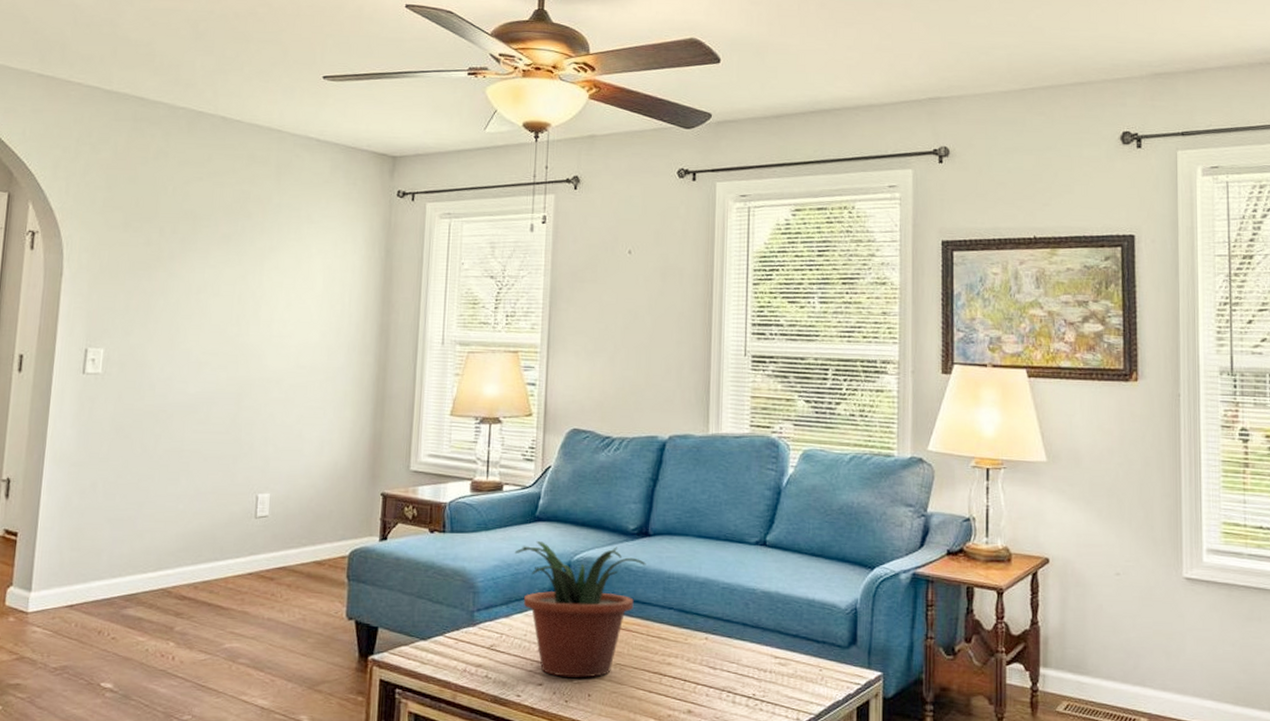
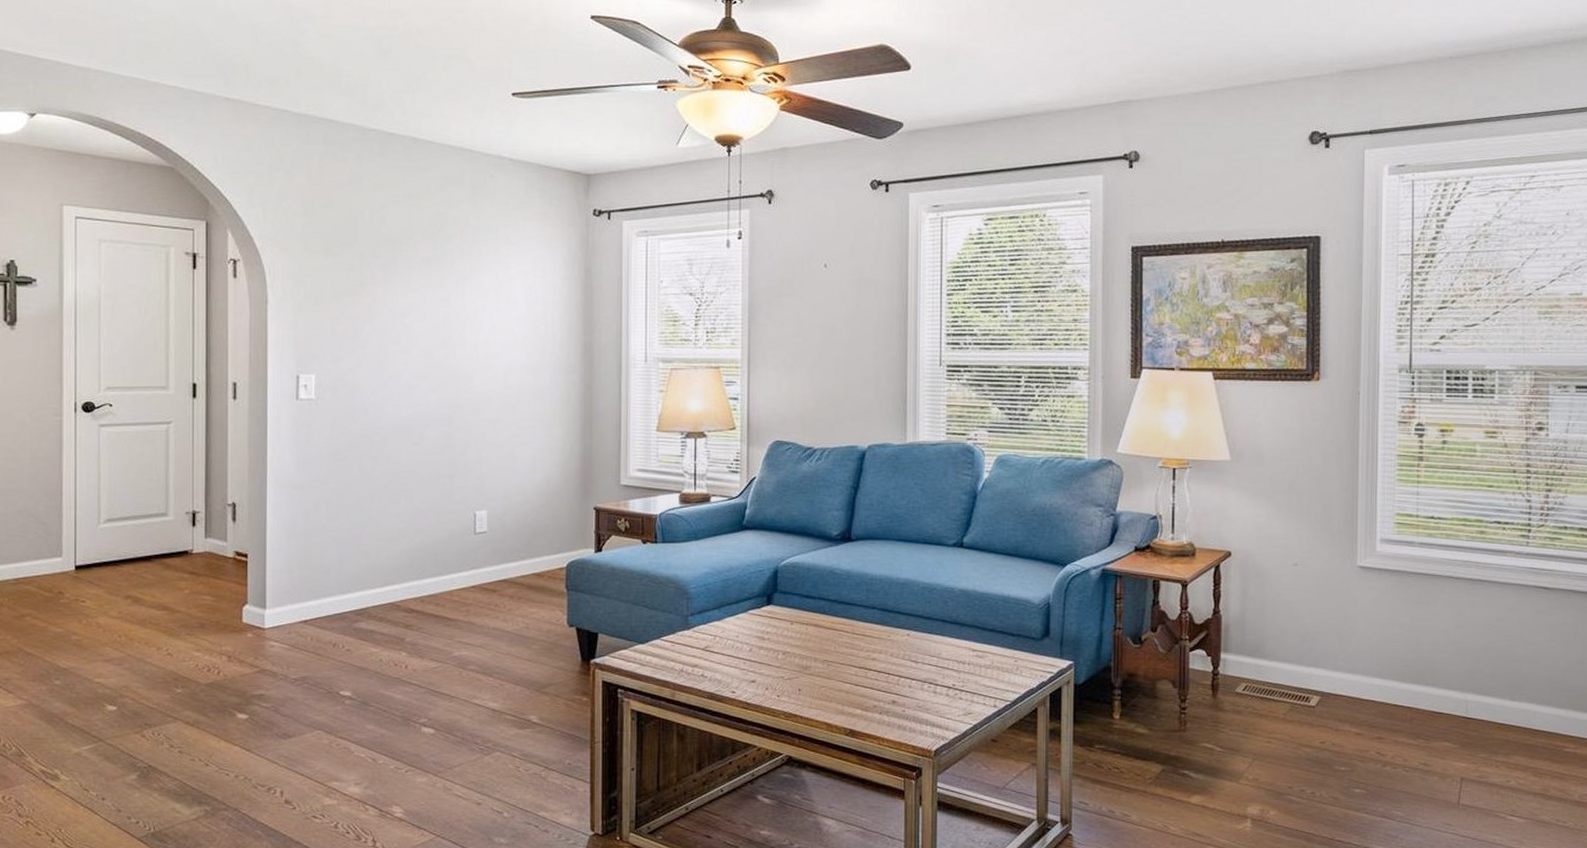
potted plant: present [514,541,647,678] -> none [724,549,850,674]

